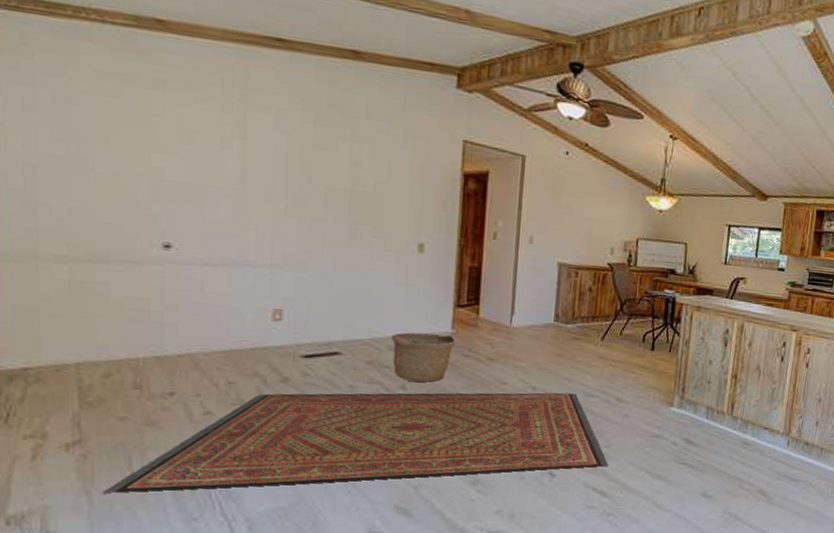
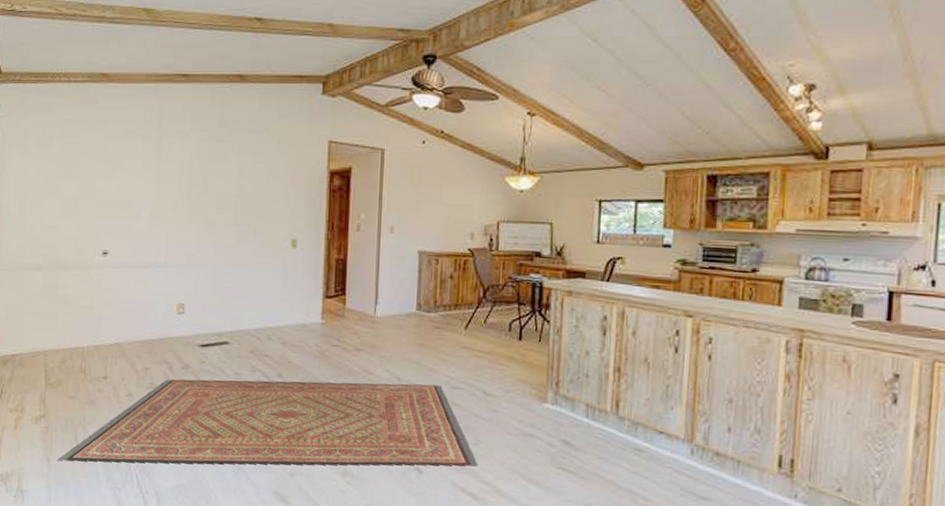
basket: present [391,332,457,383] -> none [270,323,326,371]

